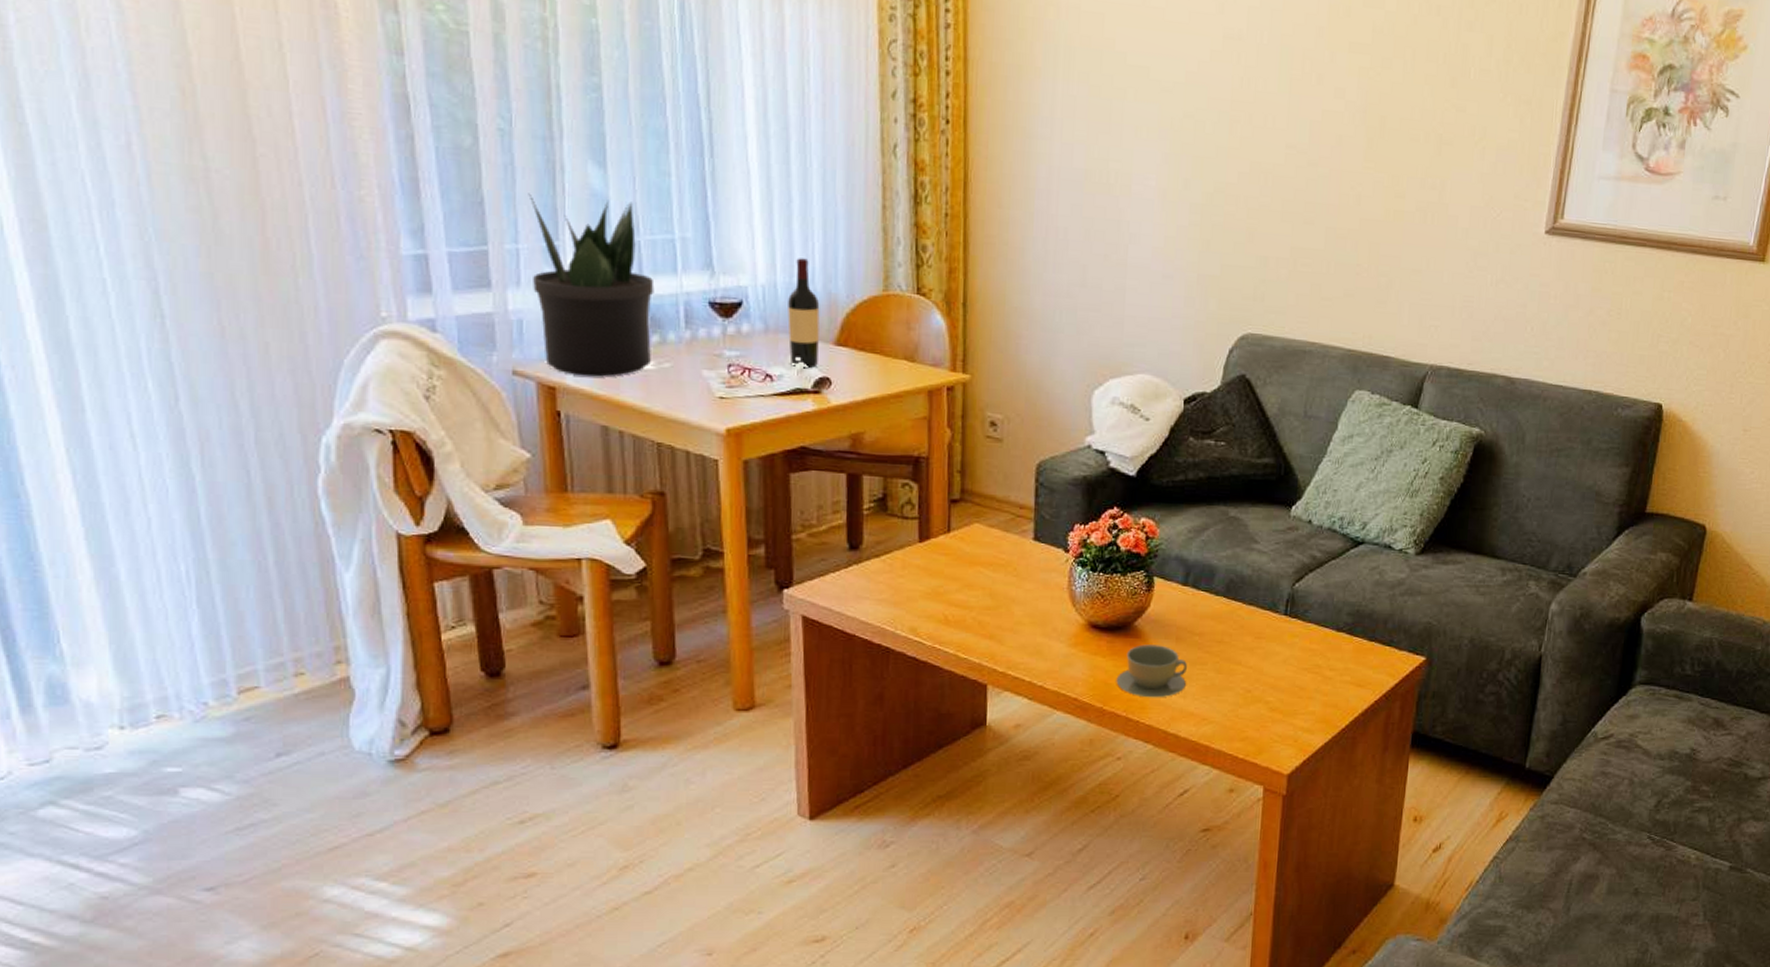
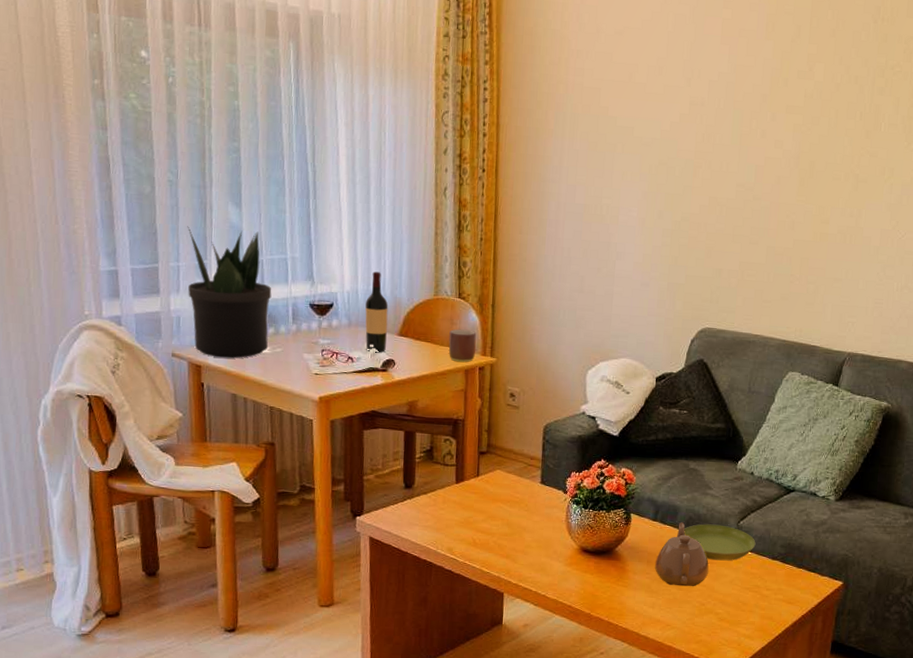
mug: none [904,335,942,381] -> present [448,329,476,362]
teacup: present [1116,644,1188,698] -> none [601,565,656,608]
teapot: none [1185,586,1257,669] -> present [654,522,710,587]
saucer: none [1223,588,1316,635] -> present [684,524,756,561]

